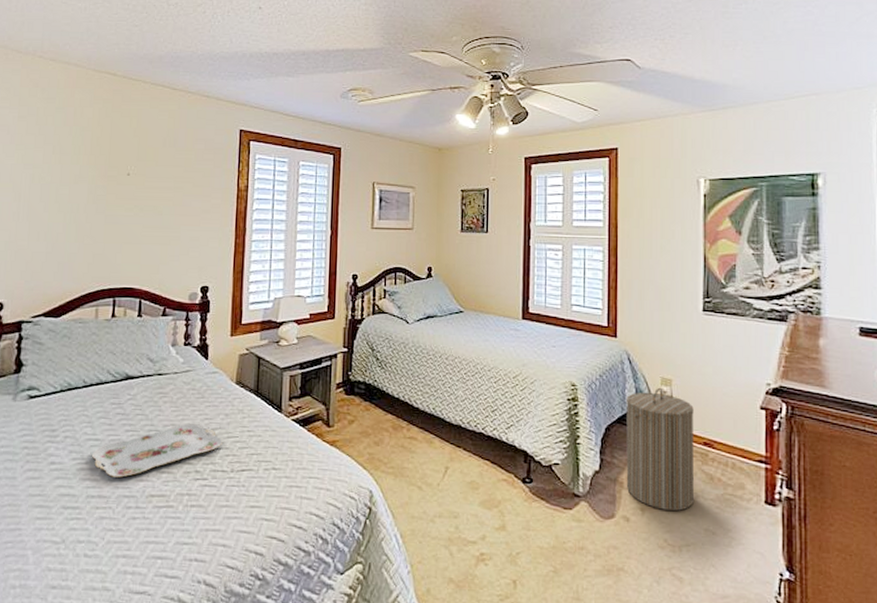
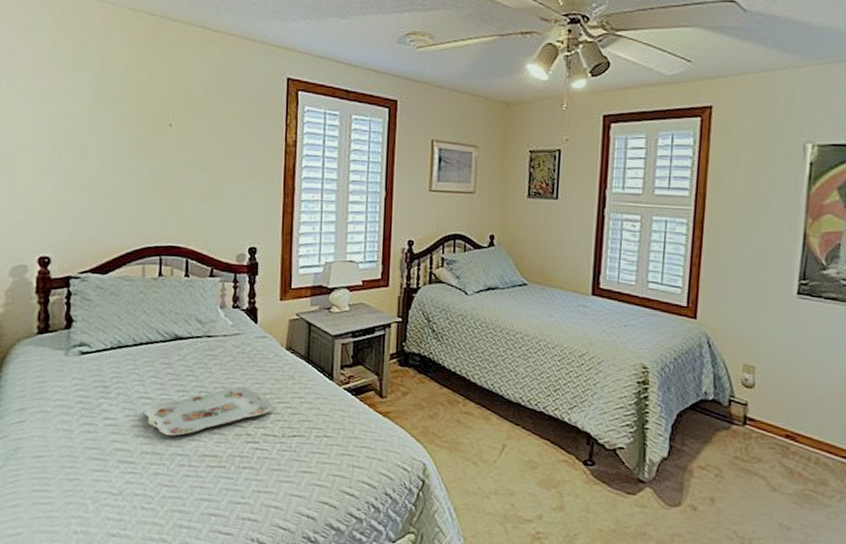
laundry hamper: present [626,387,694,511] -> none [696,374,778,503]

